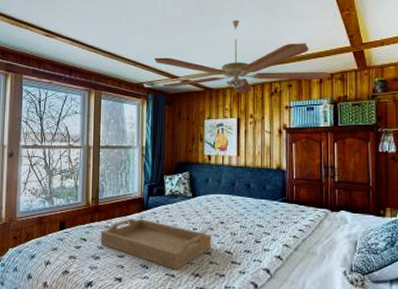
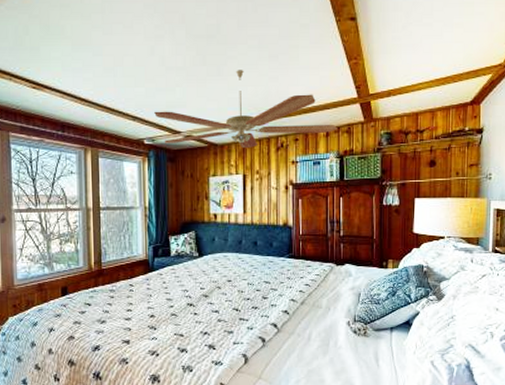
serving tray: present [100,218,211,270] -> none [105,280,219,329]

